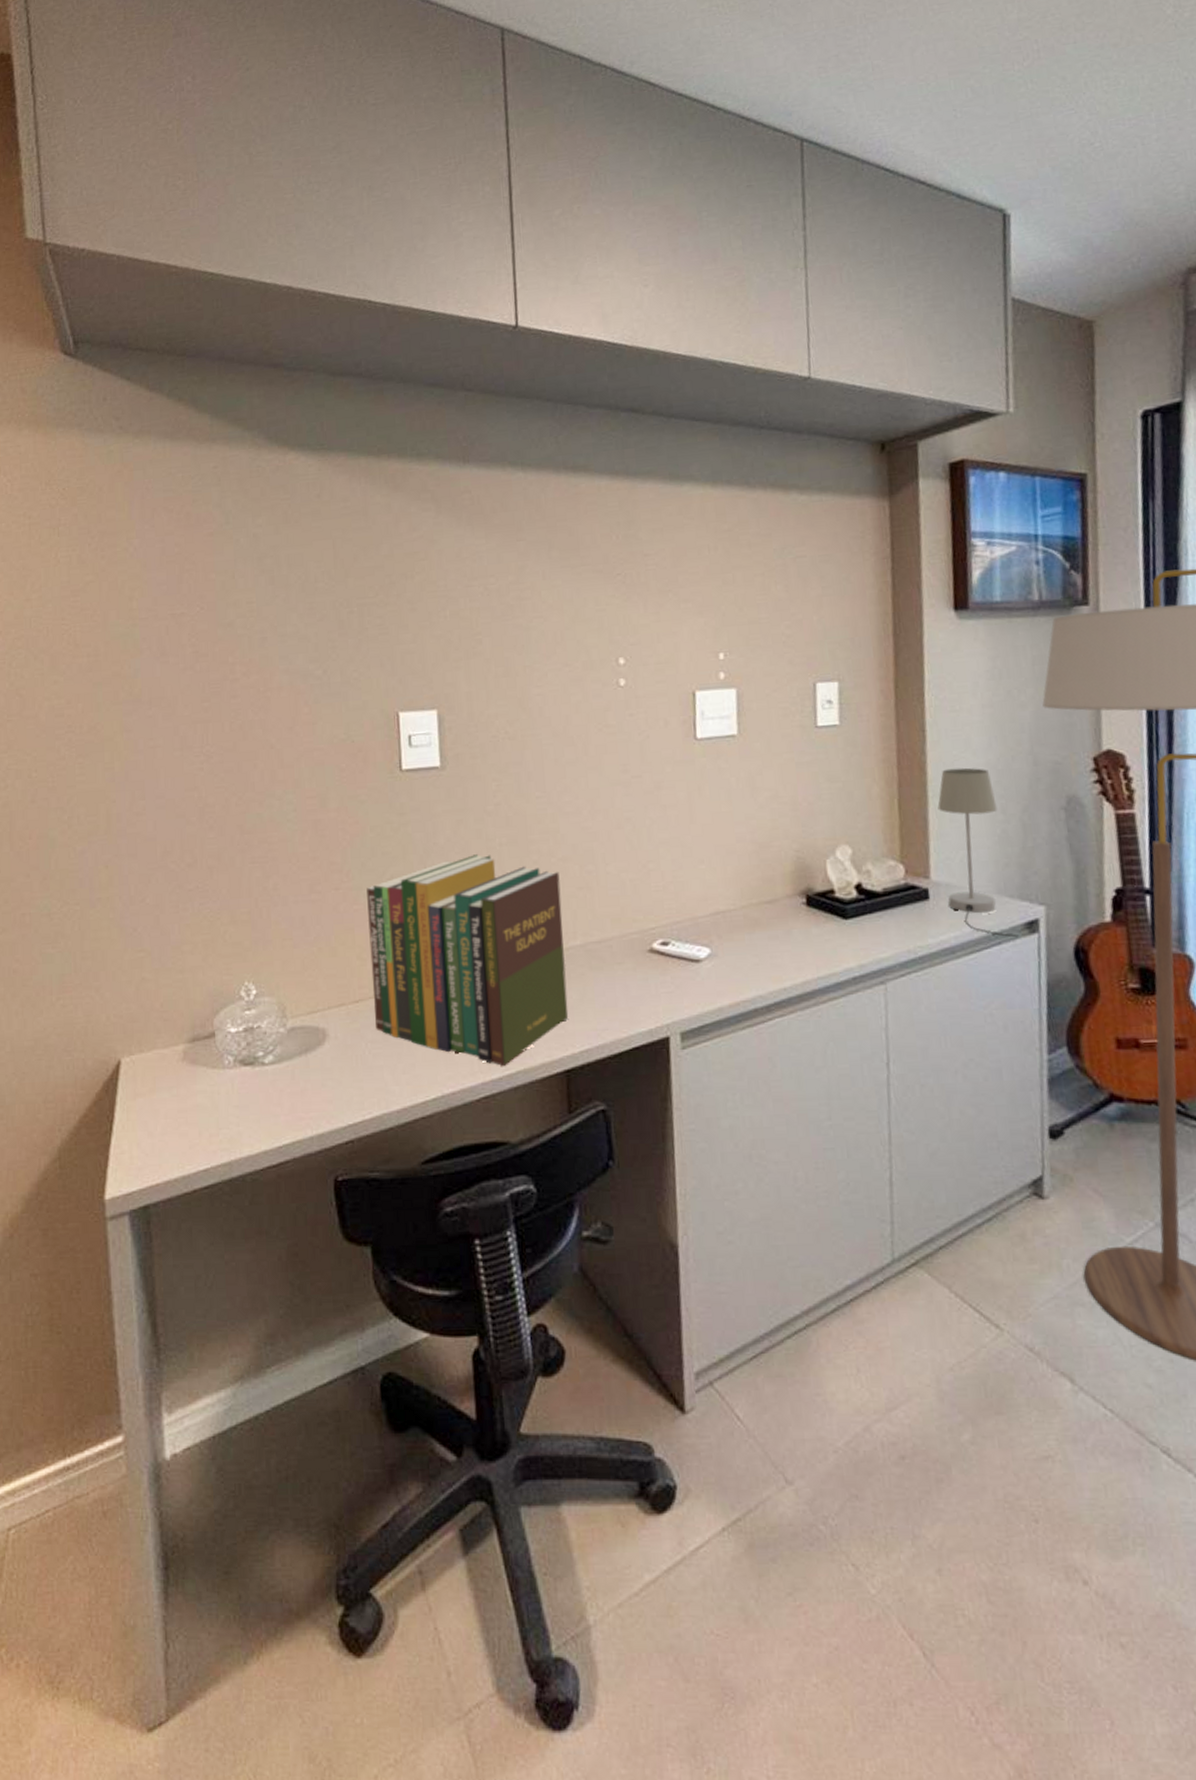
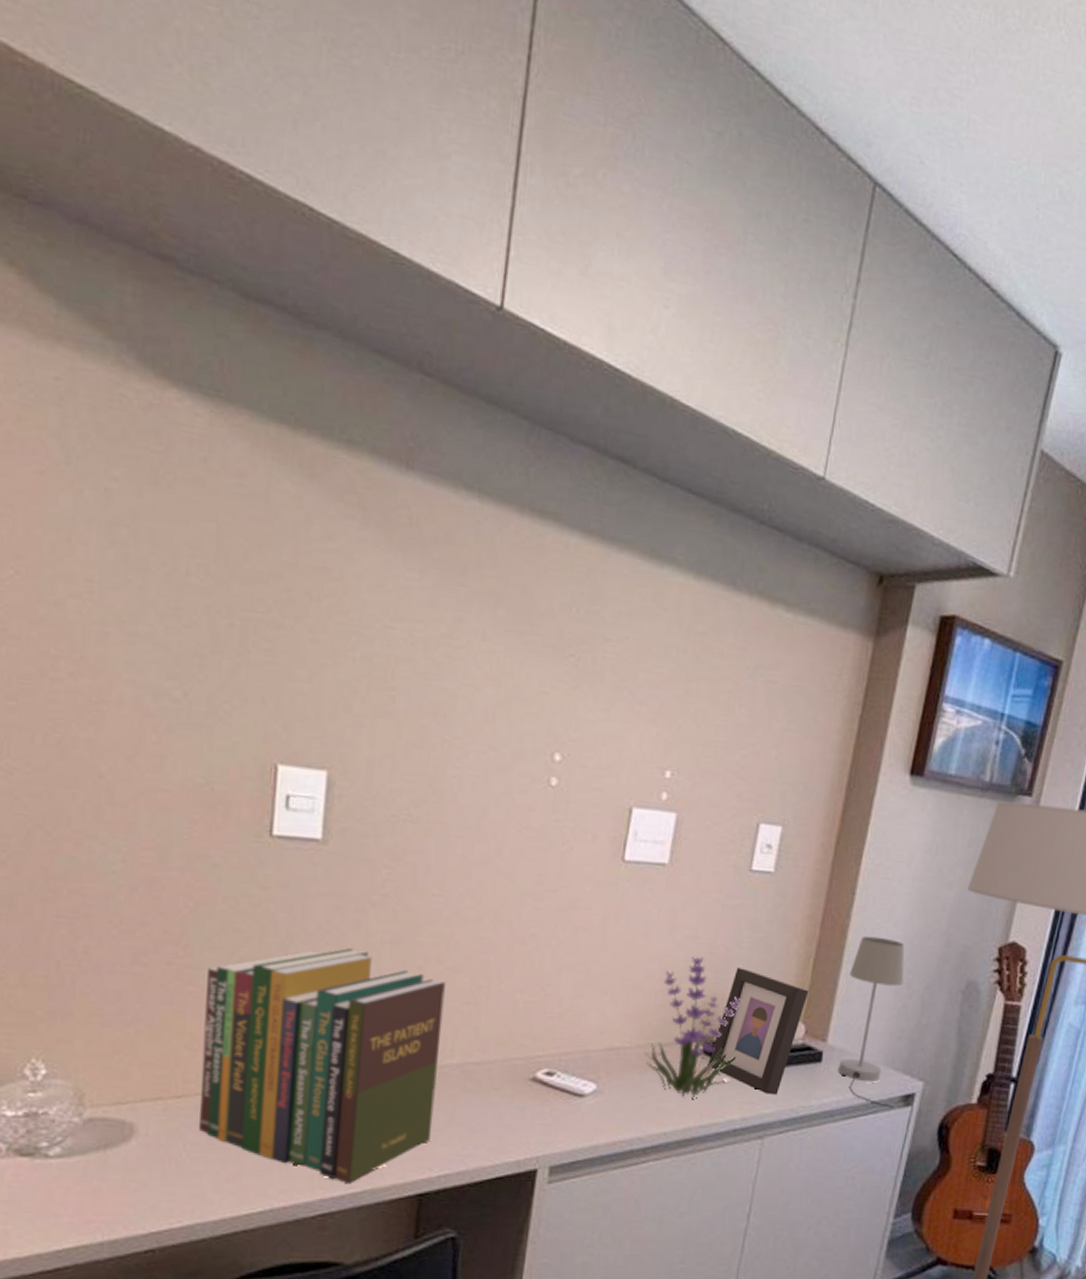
plant: none [750,814,841,951] -> present [644,956,743,1097]
picture frame: none [813,818,900,939] -> present [708,966,809,1095]

